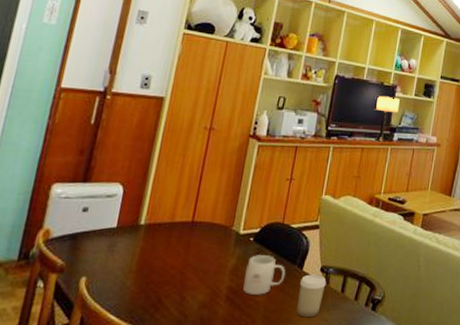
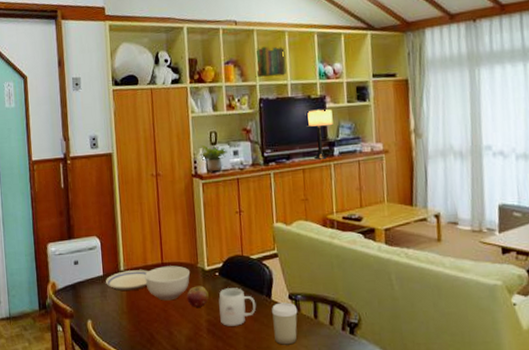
plate: none [117,225,175,248] -> present [106,270,149,291]
bowl: none [167,225,223,263] -> present [144,265,191,301]
fruit: none [211,249,237,272] -> present [186,286,209,307]
potted plant: none [262,107,292,137] -> present [199,144,228,172]
books: none [337,28,368,59] -> present [255,46,285,77]

